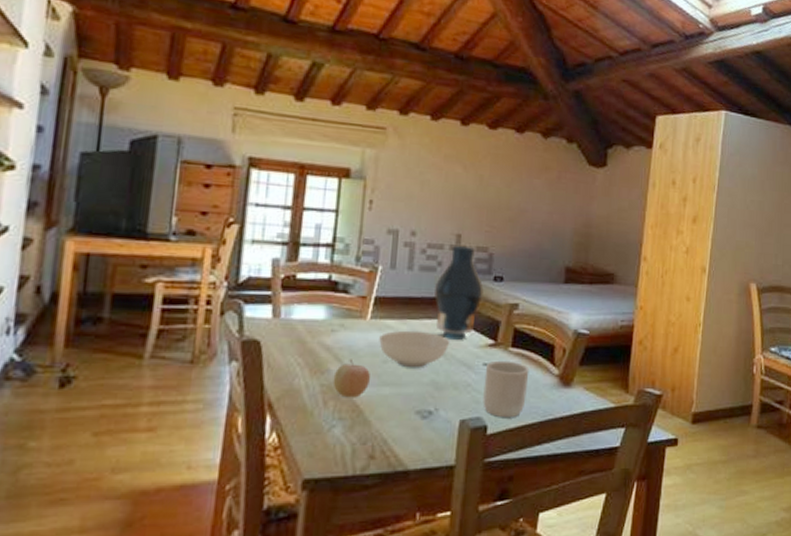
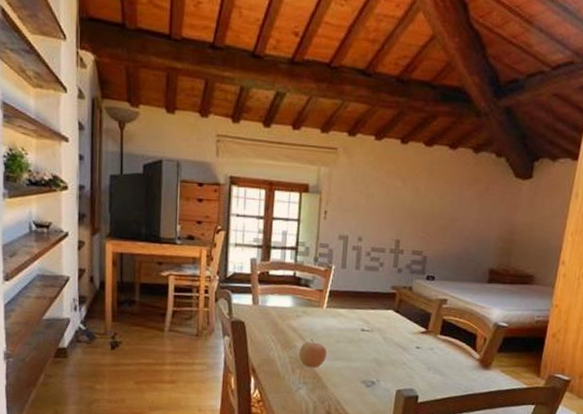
bowl: present [379,330,450,367] -> none [333,318,390,347]
vase: present [433,246,484,340] -> none [376,250,418,327]
mug: present [483,360,529,418] -> none [415,345,455,391]

